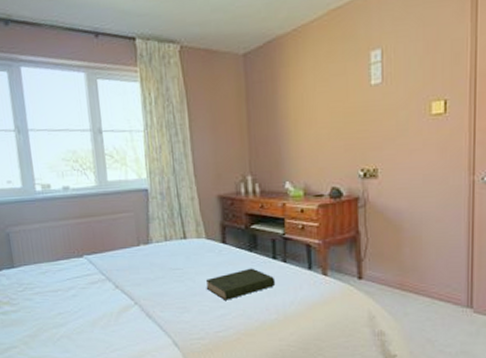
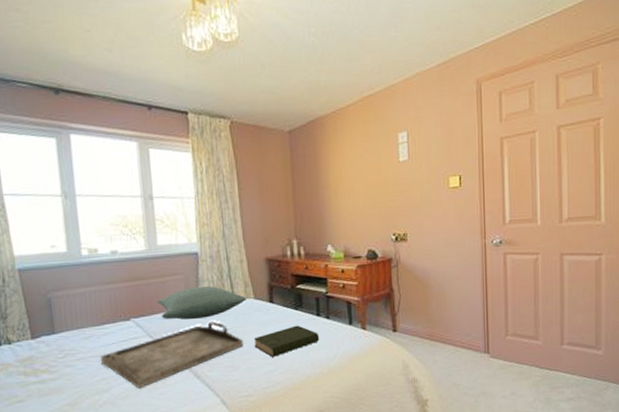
serving tray: none [56,261,196,325] -> present [100,321,244,389]
pillow: none [108,224,198,258] -> present [156,286,246,320]

